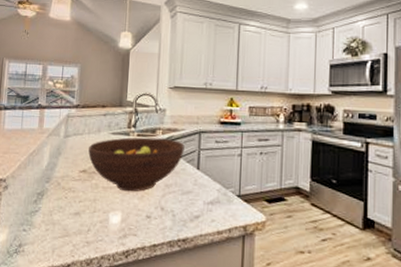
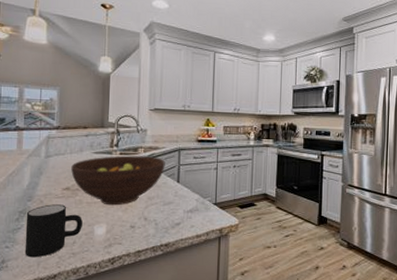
mug: none [40,187,98,244] -> present [24,204,83,258]

